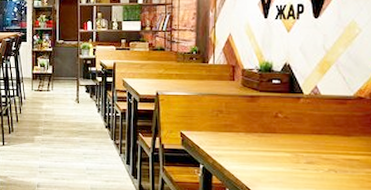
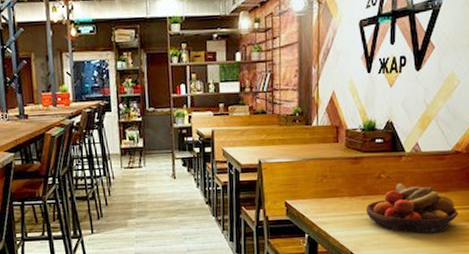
fruit bowl: none [263,124,364,177] -> present [366,183,459,234]

